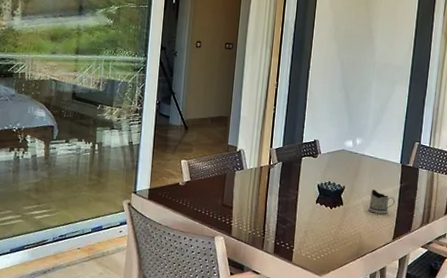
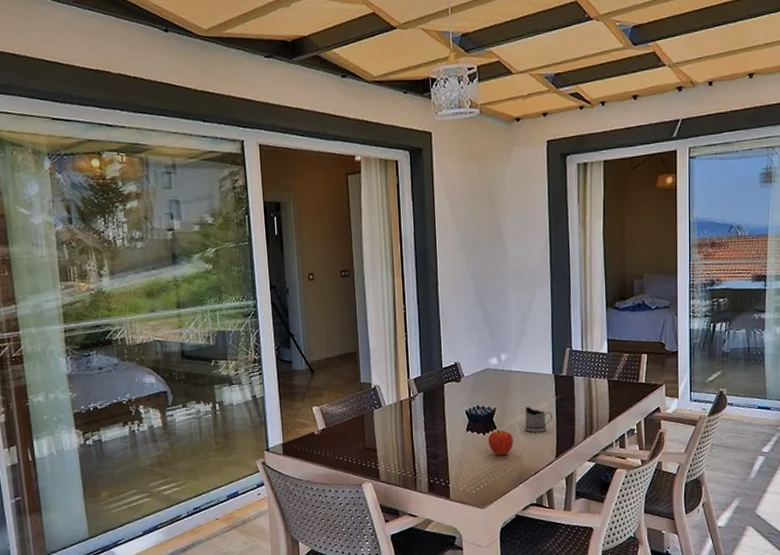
fruit: none [334,206,357,231] -> present [488,430,513,456]

